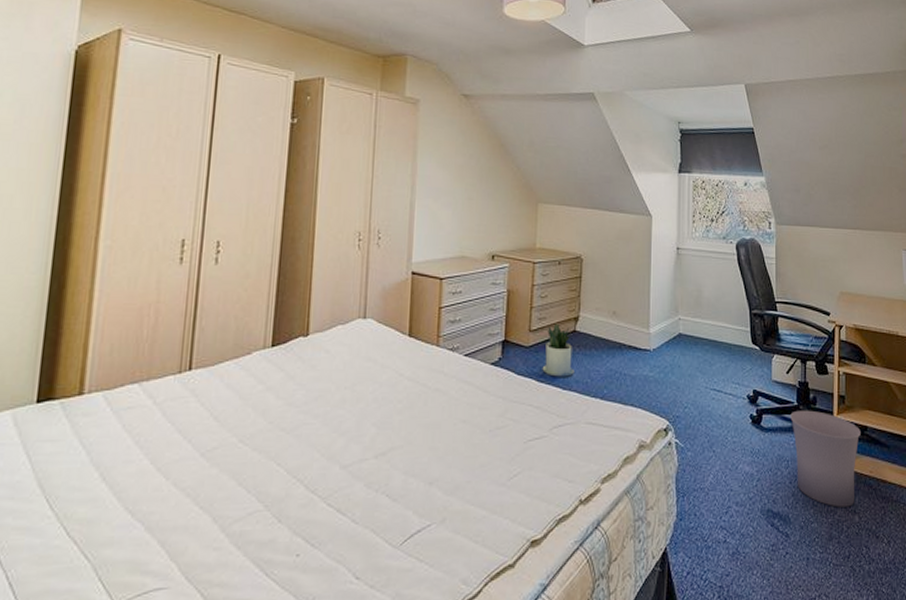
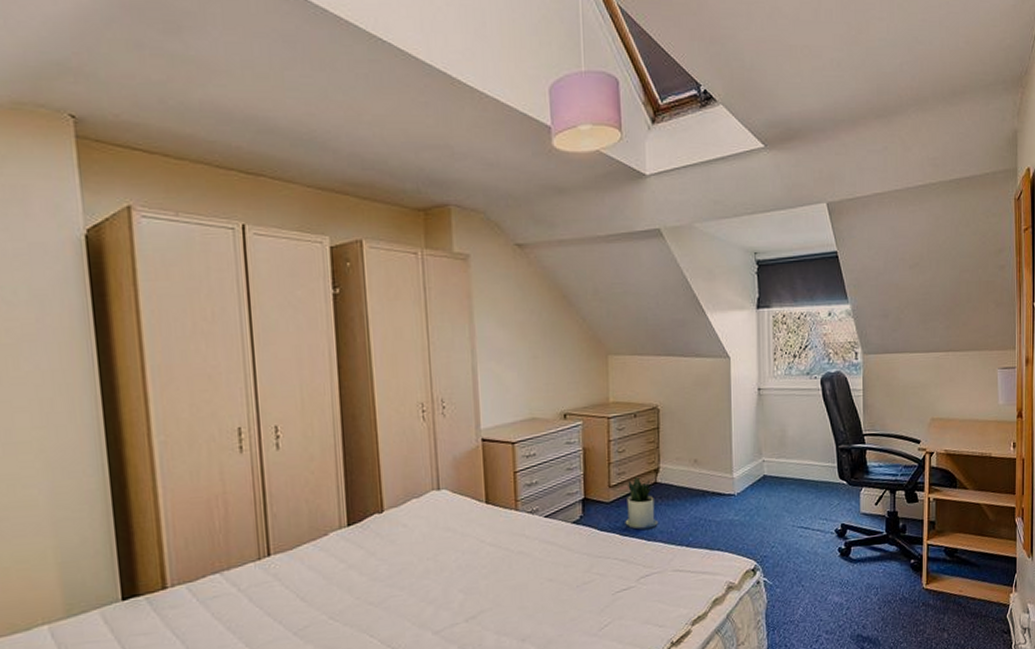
waste bin: present [790,410,861,507] -> none [879,538,951,627]

